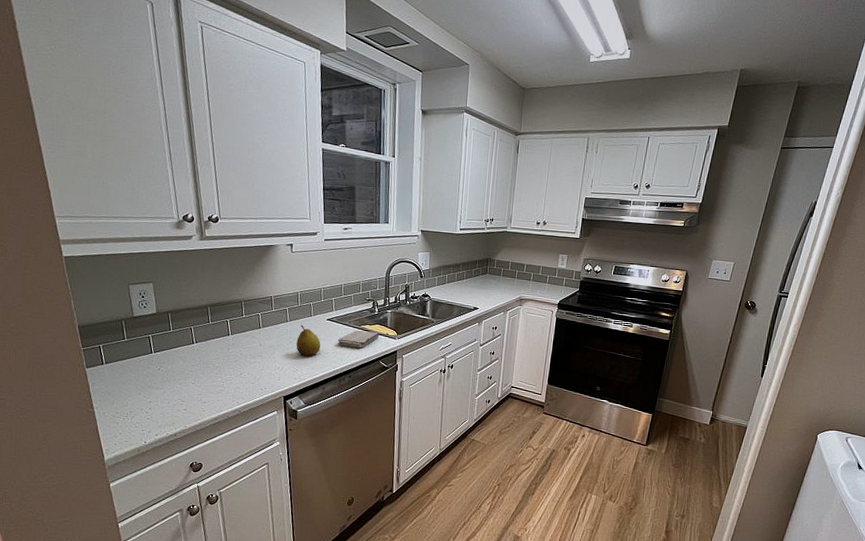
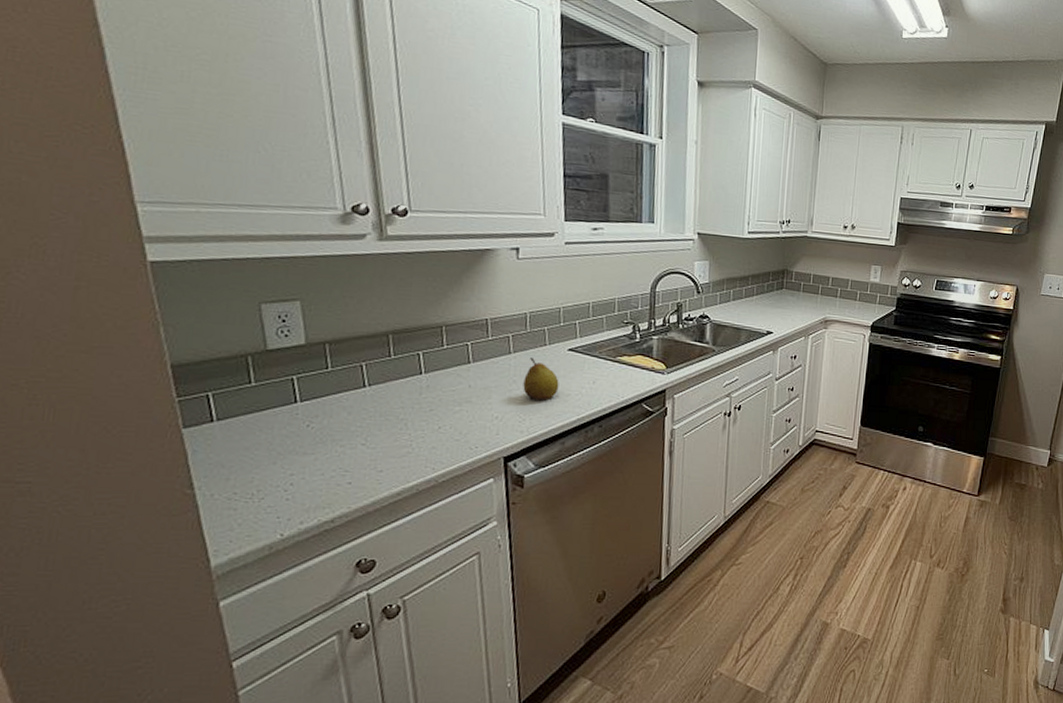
washcloth: present [338,329,379,348] -> none [584,362,642,387]

